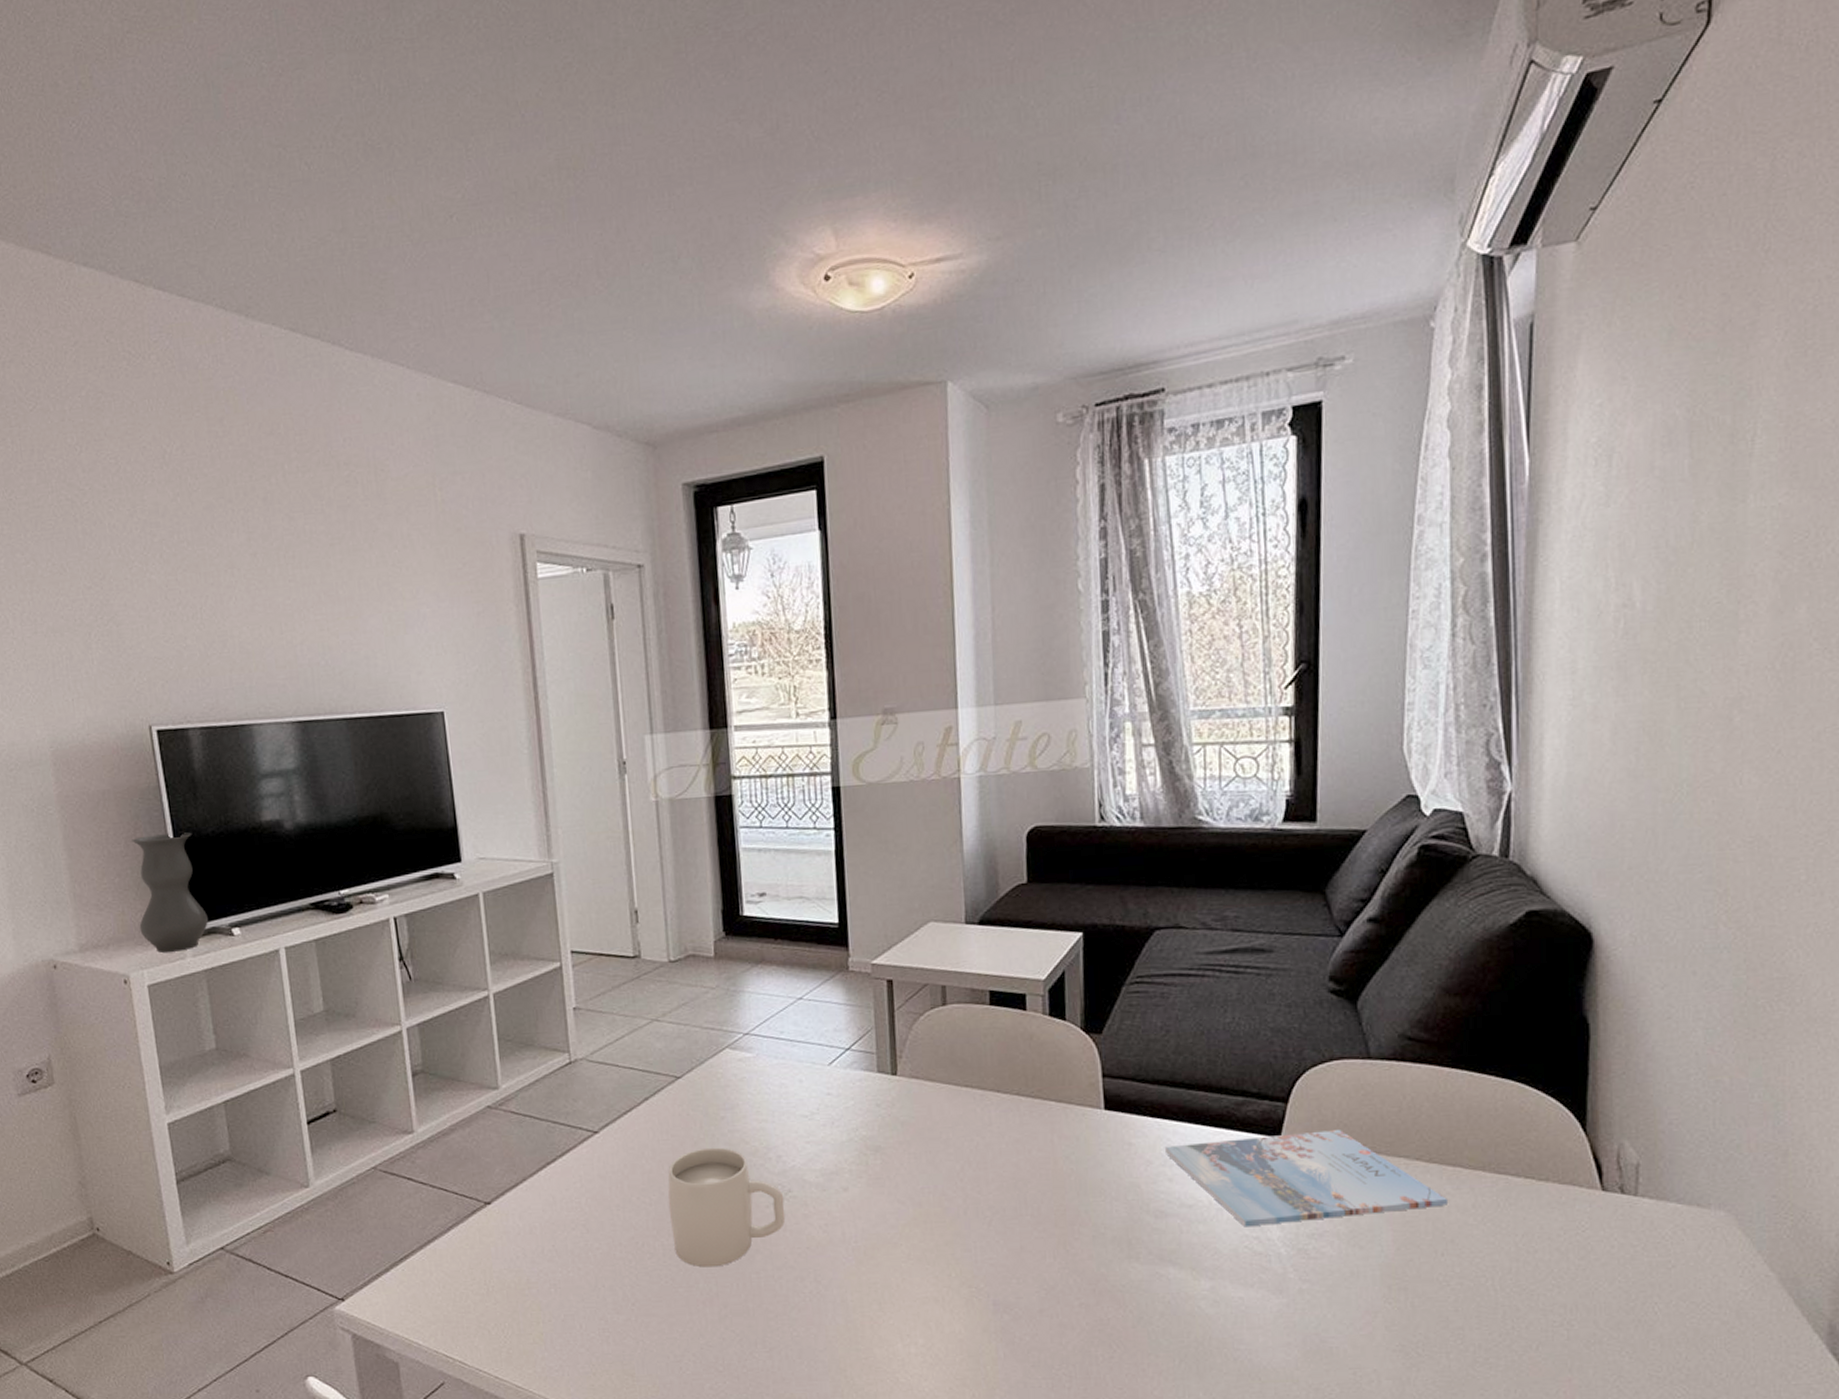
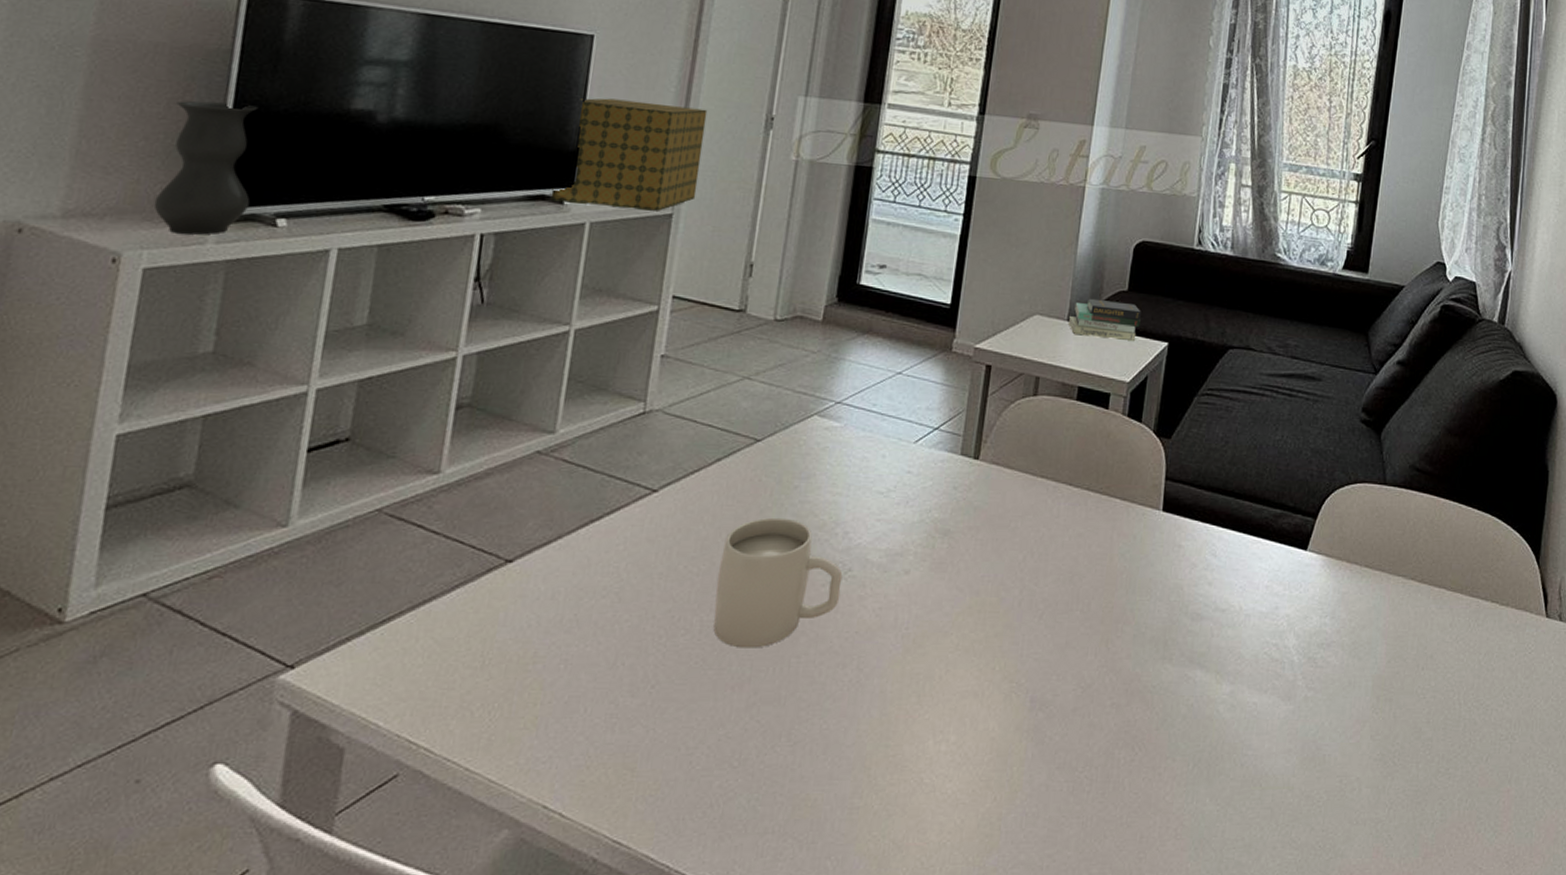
decorative box: none [442,765,570,878] -> present [550,98,708,211]
books: none [965,896,1047,937] -> present [1067,298,1141,341]
magazine: present [1164,1130,1447,1227] -> none [1208,546,1431,634]

